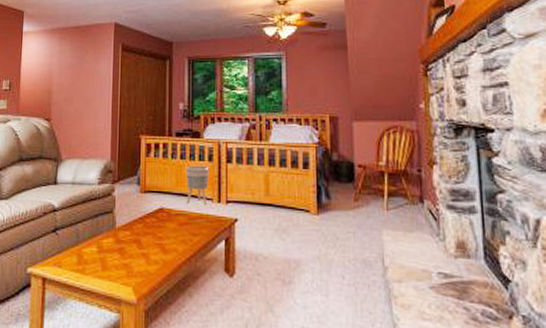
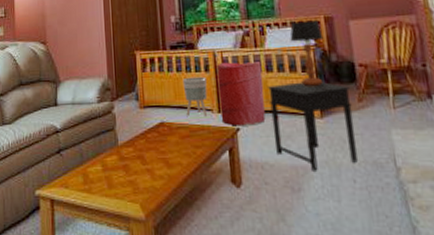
laundry hamper: none [220,153,265,218] -> present [216,62,266,126]
side table: none [268,178,349,266] -> present [267,82,358,171]
table lamp: none [294,119,327,183] -> present [290,20,324,86]

